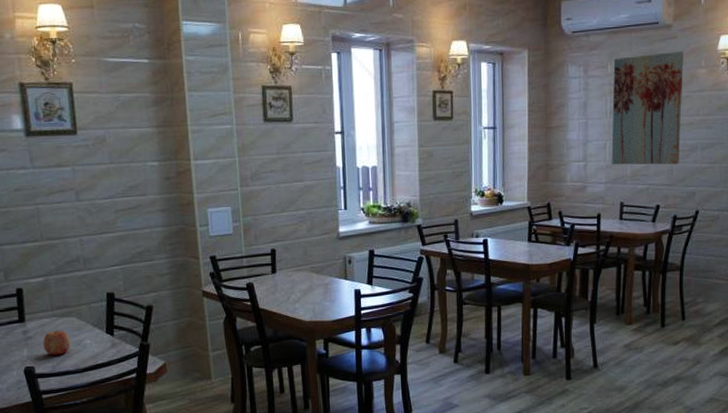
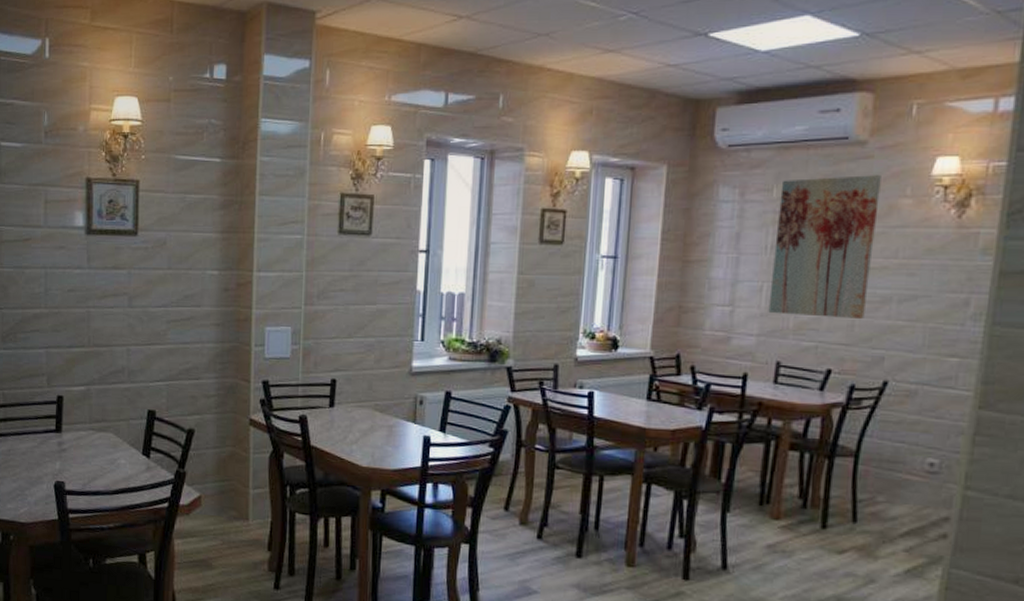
apple: present [43,330,72,356] -> none [76,445,105,473]

